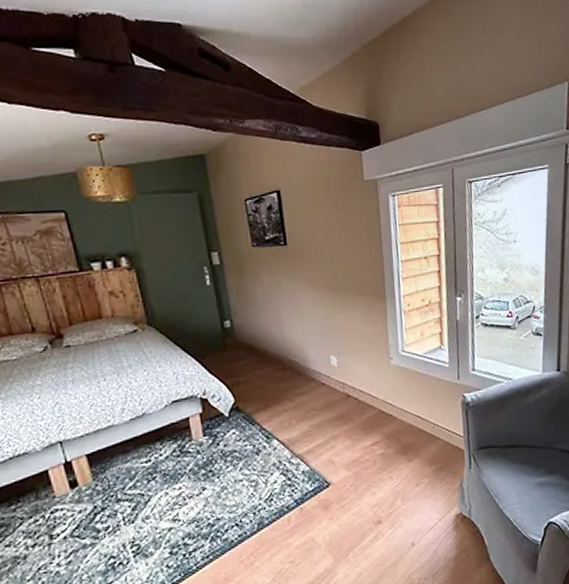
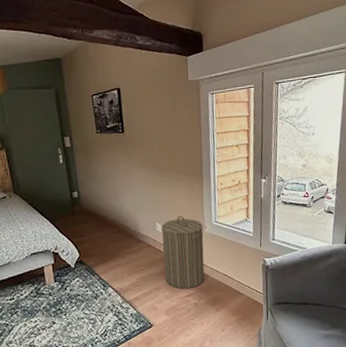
laundry hamper: none [337,346,393,437] -> present [161,216,205,289]

